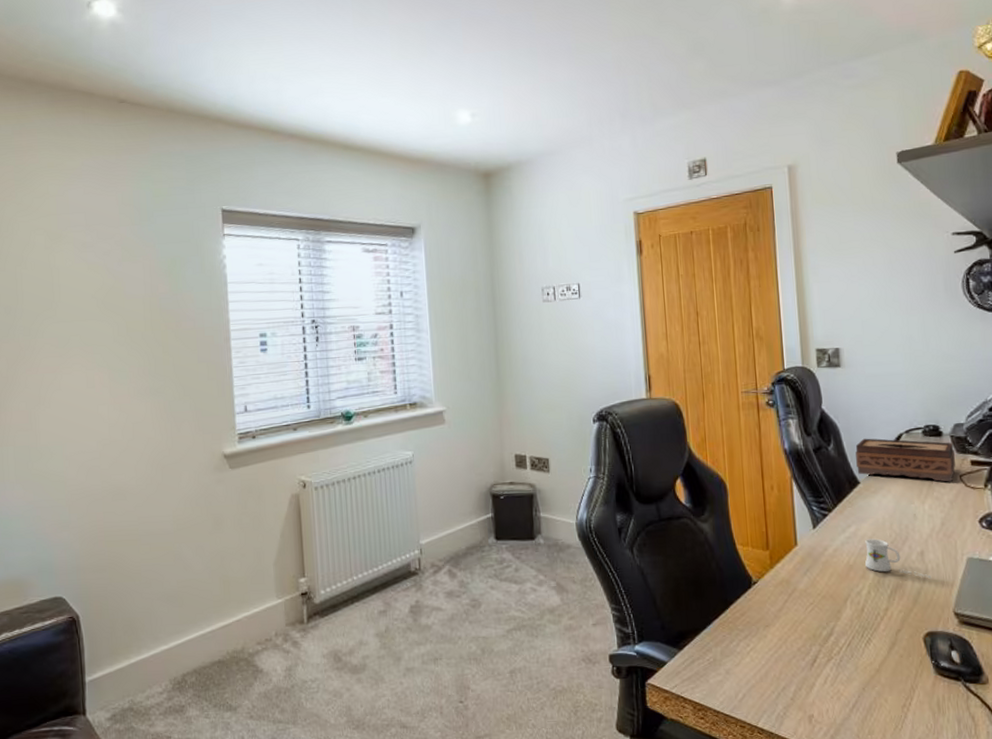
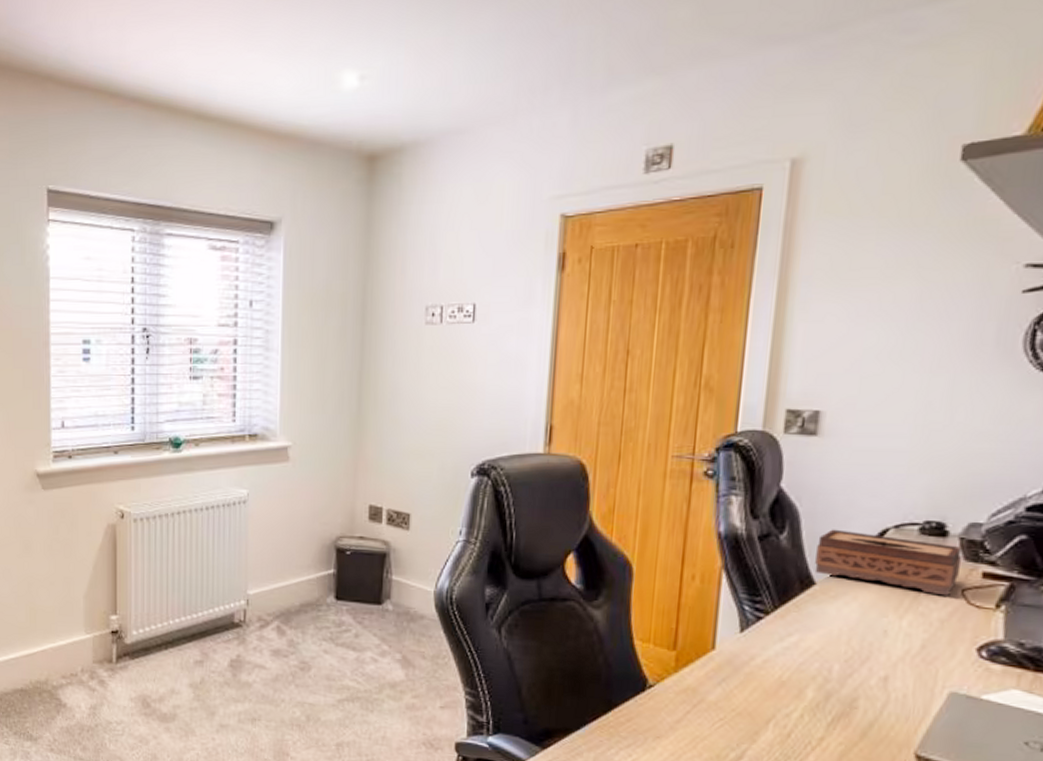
mug: present [864,538,932,579] -> none [802,653,893,711]

